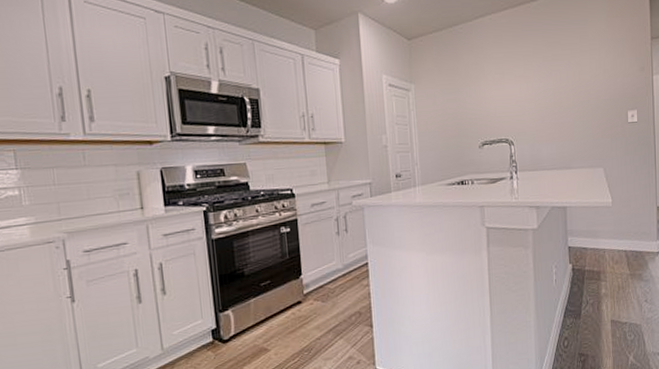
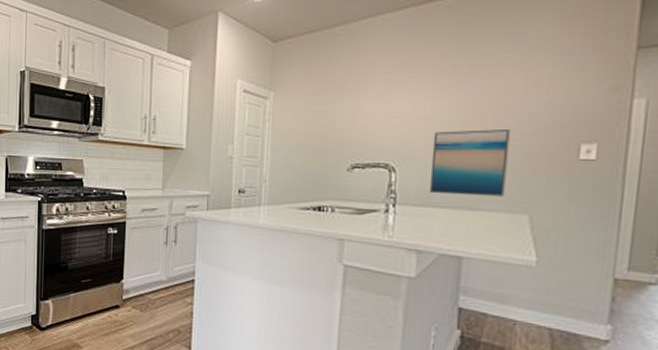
wall art: none [536,103,587,160] -> present [429,128,511,197]

